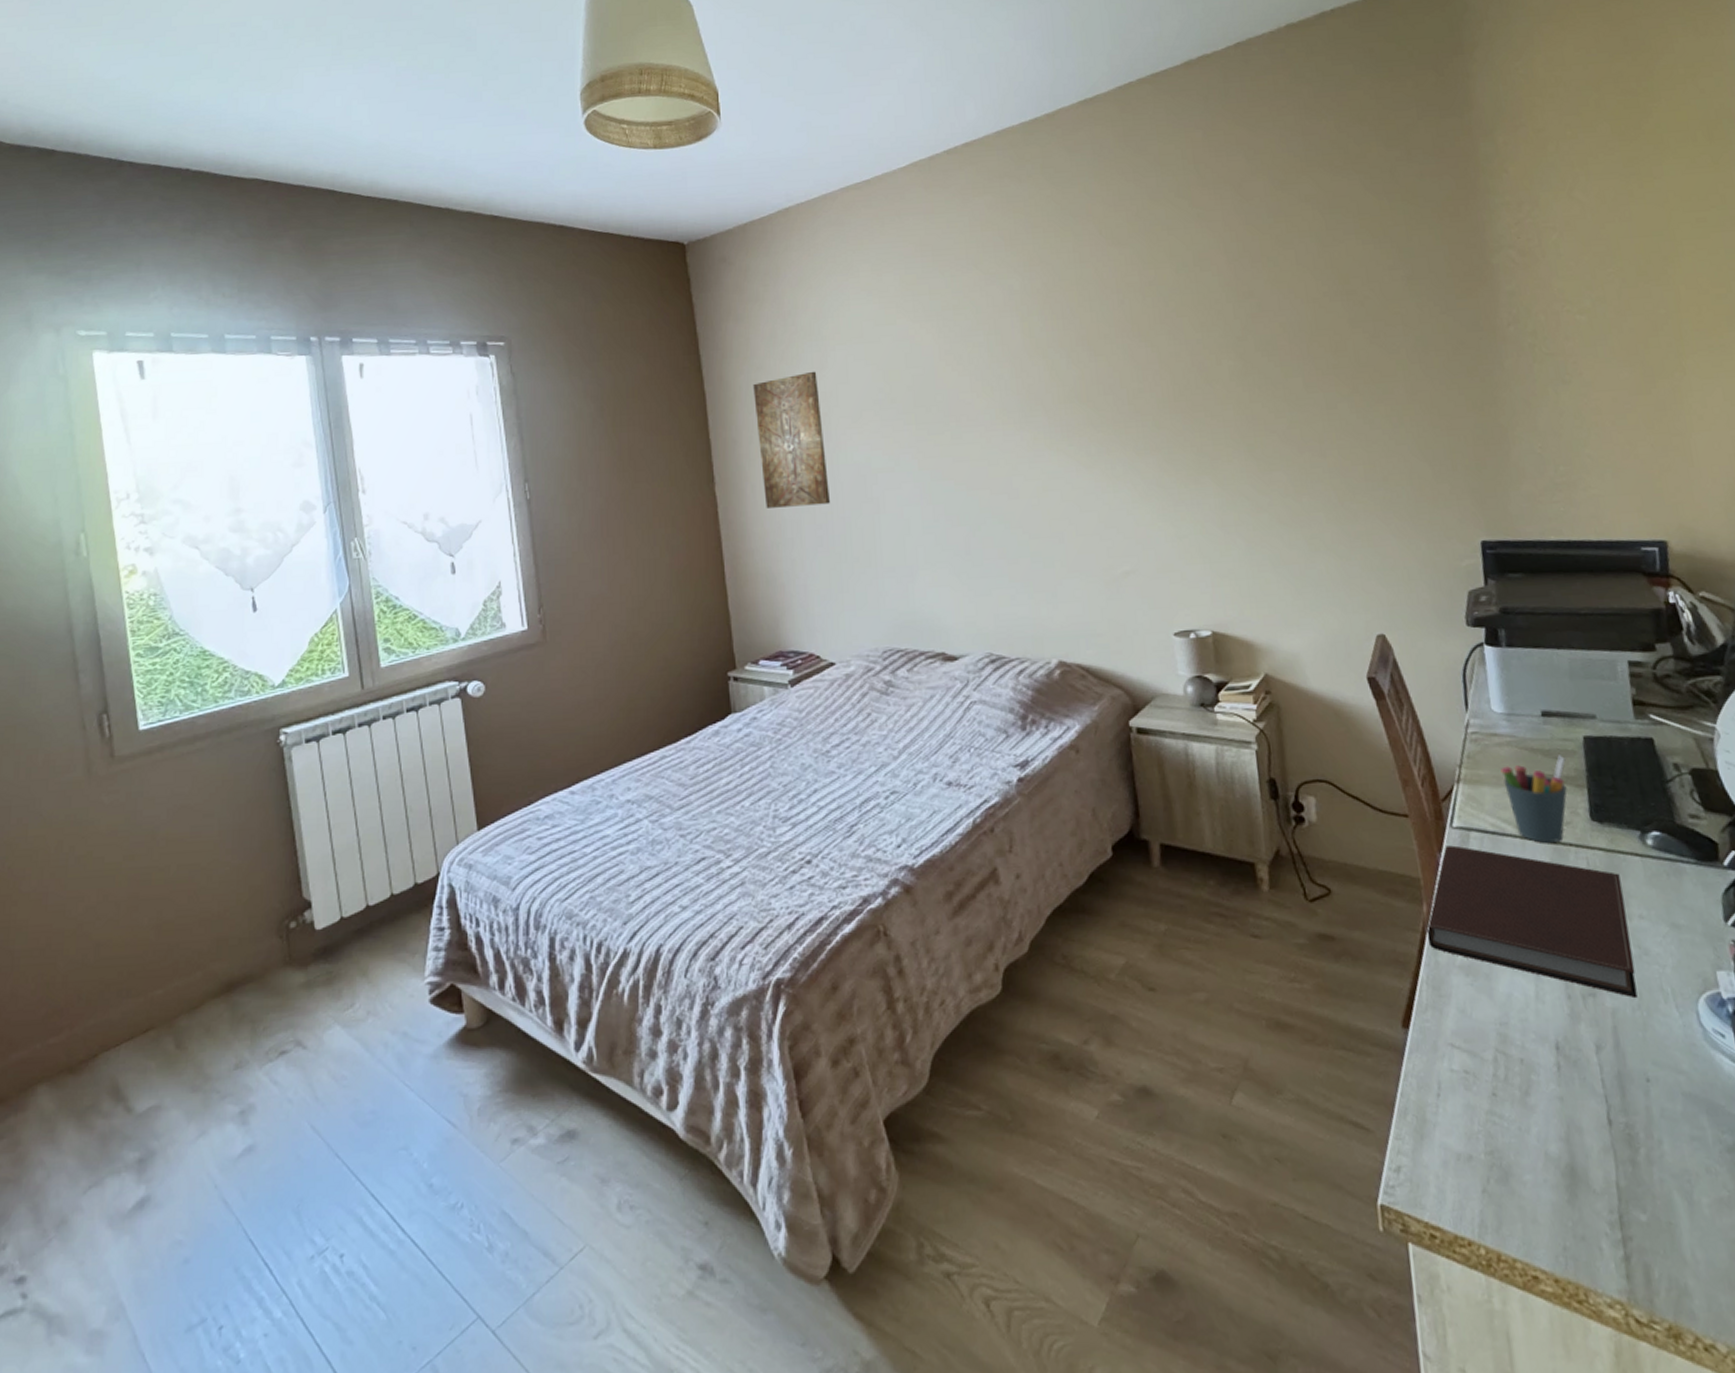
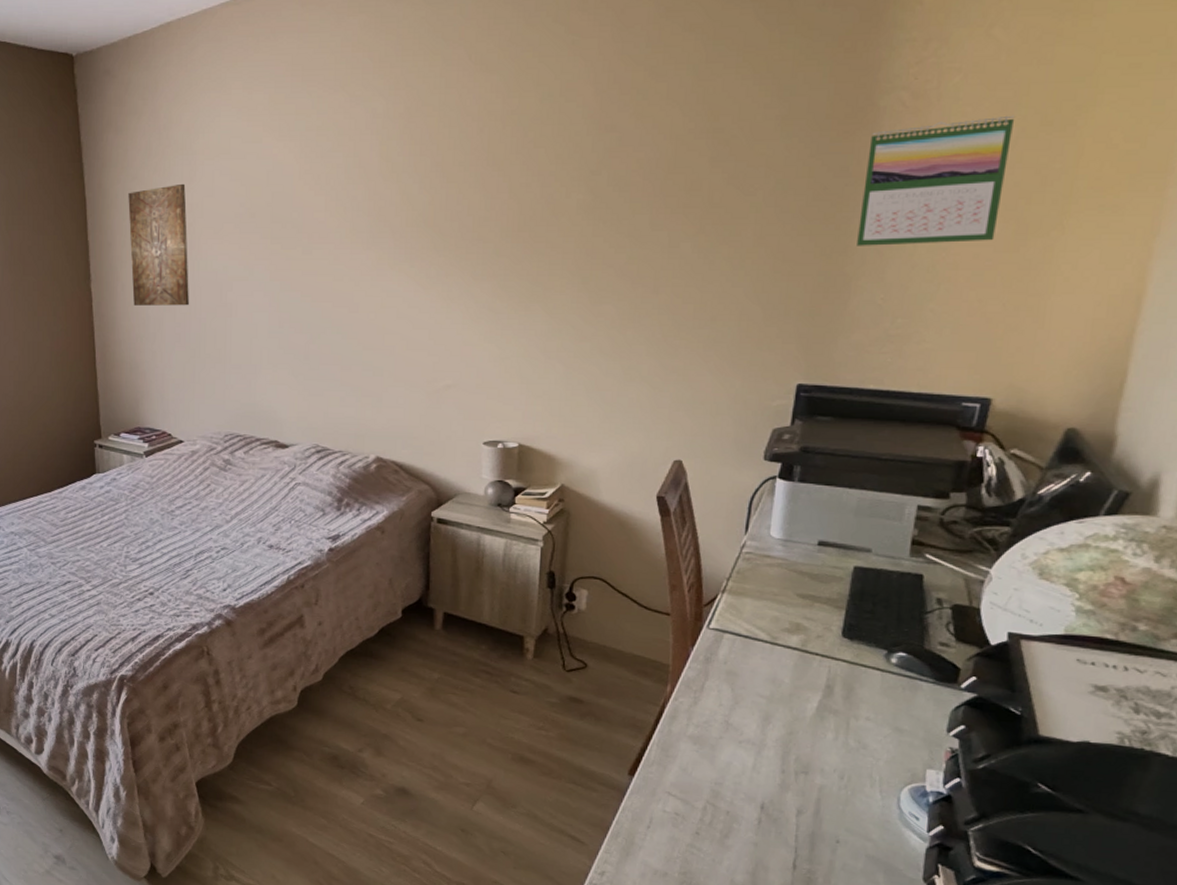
notebook: present [1427,845,1638,999] -> none [665,642,857,781]
calendar: none [1492,267,1627,397] -> present [857,115,1014,246]
pen holder: present [1500,755,1567,843] -> none [766,579,831,651]

